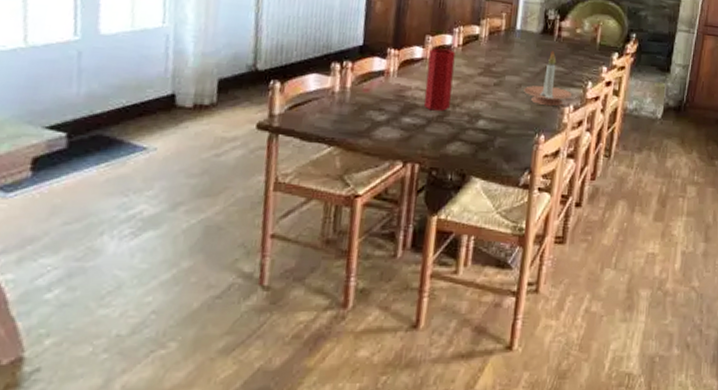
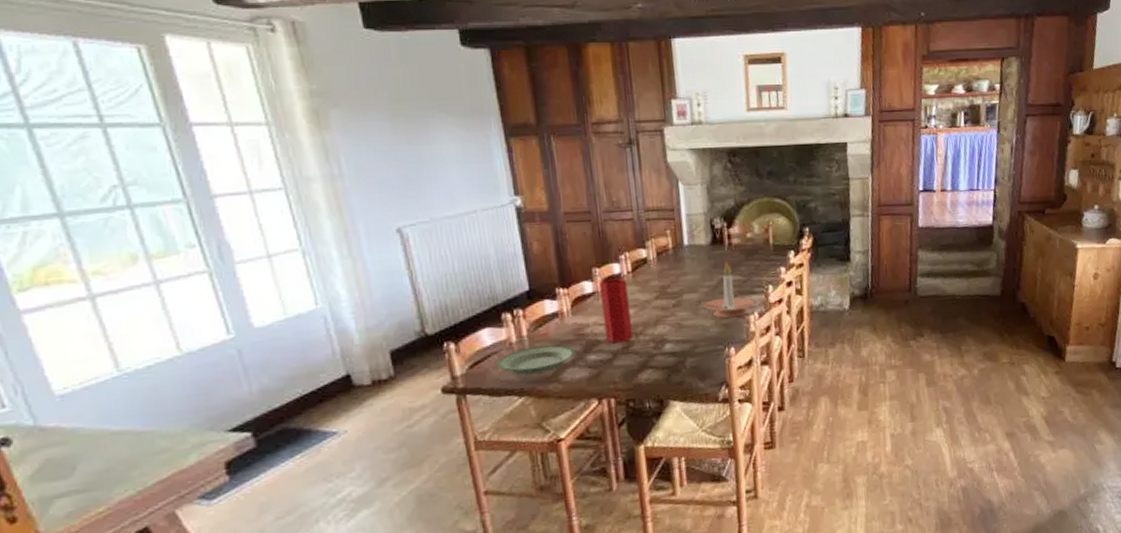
plate: none [315,100,392,126] -> present [496,345,576,375]

